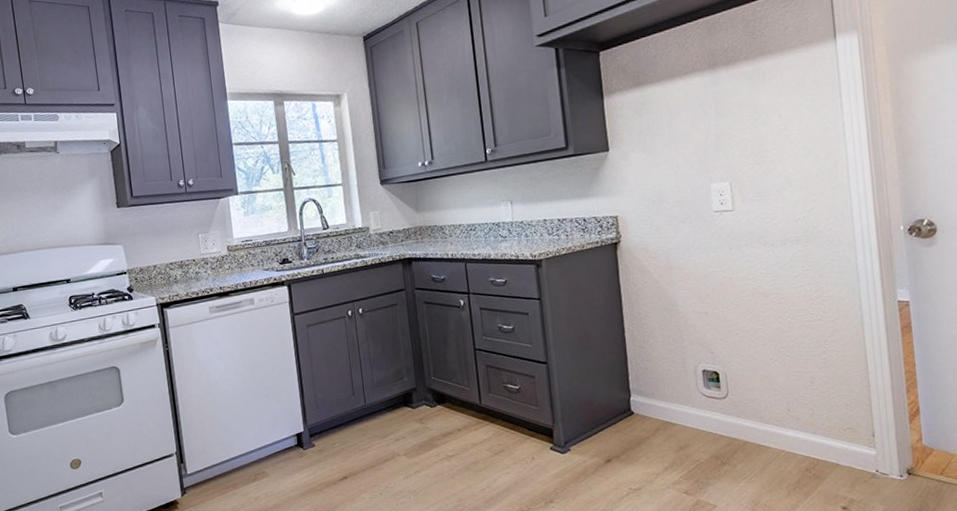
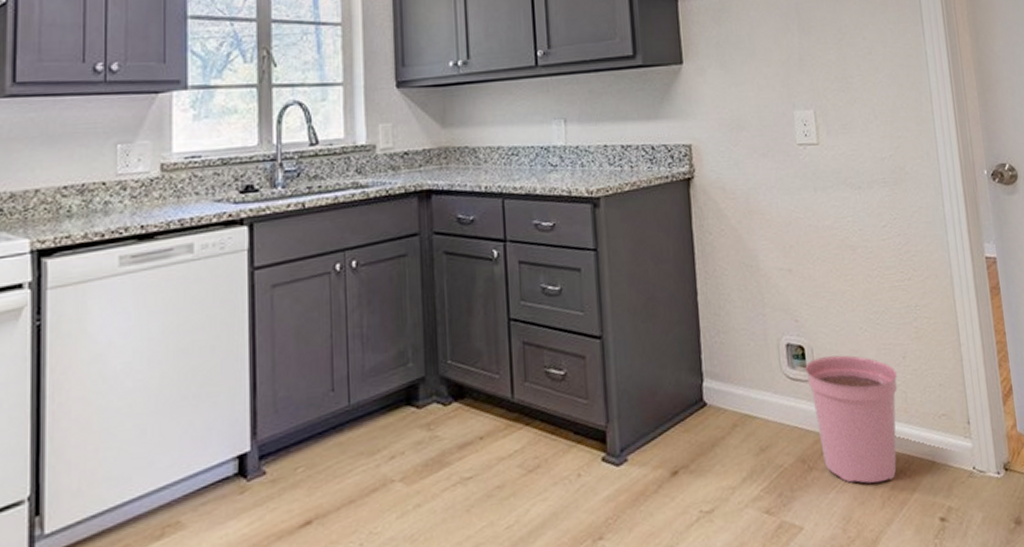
plant pot: none [719,379,805,477] -> present [805,355,897,484]

